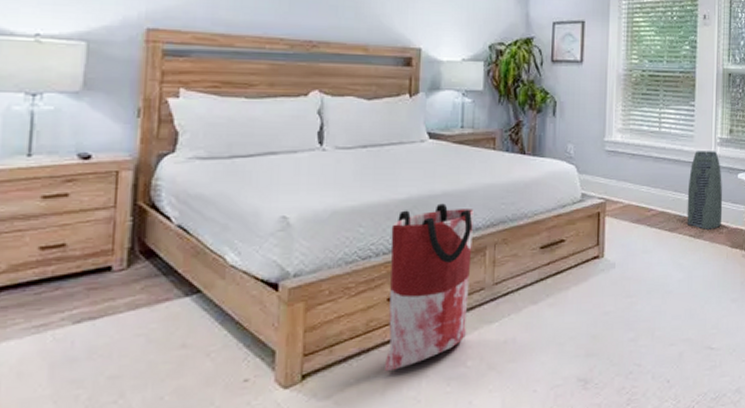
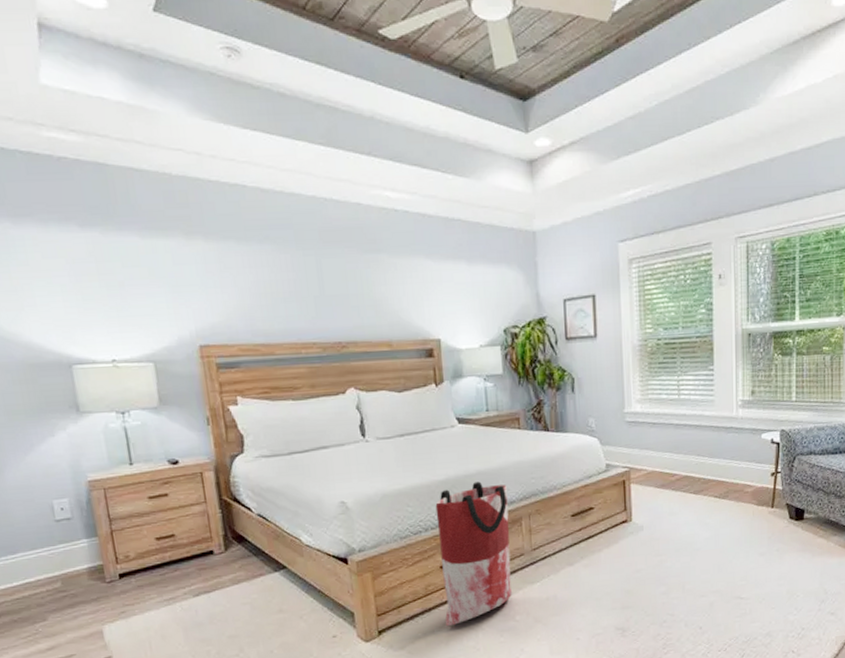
air purifier: present [687,151,723,230] -> none [710,413,747,490]

